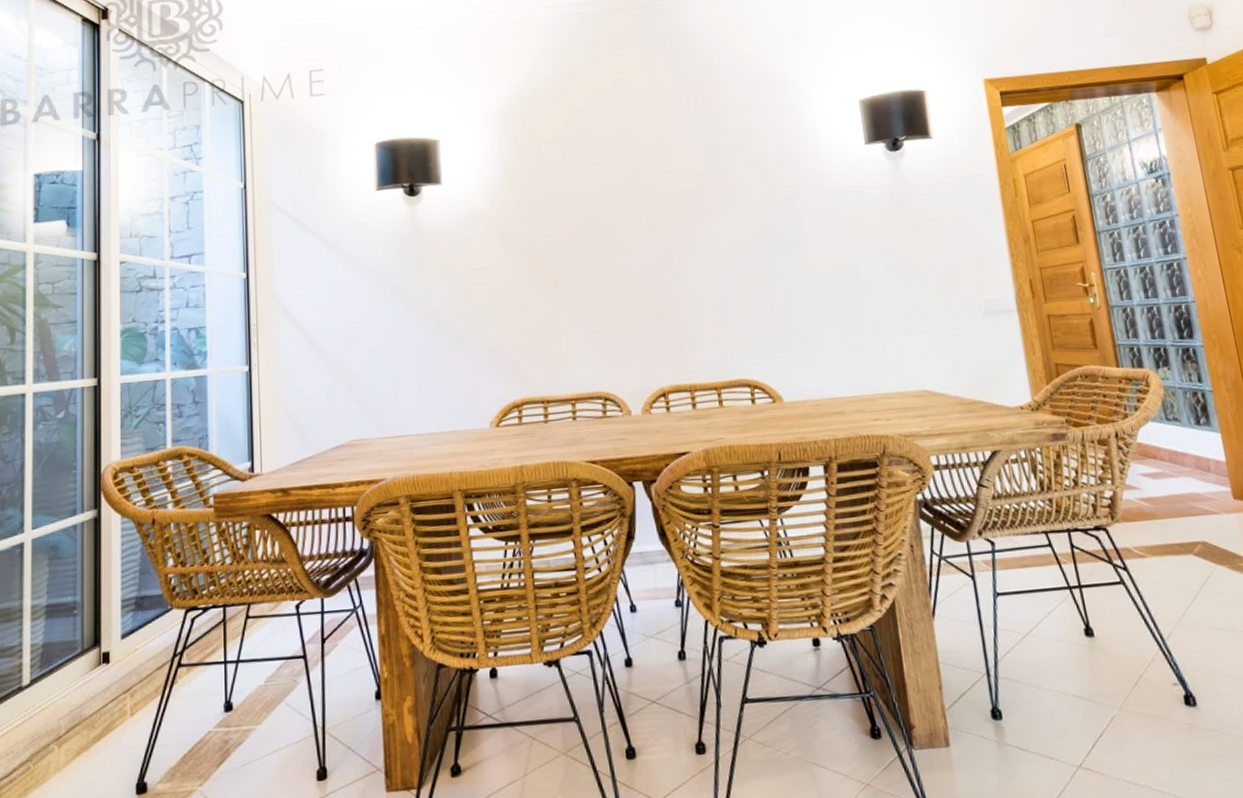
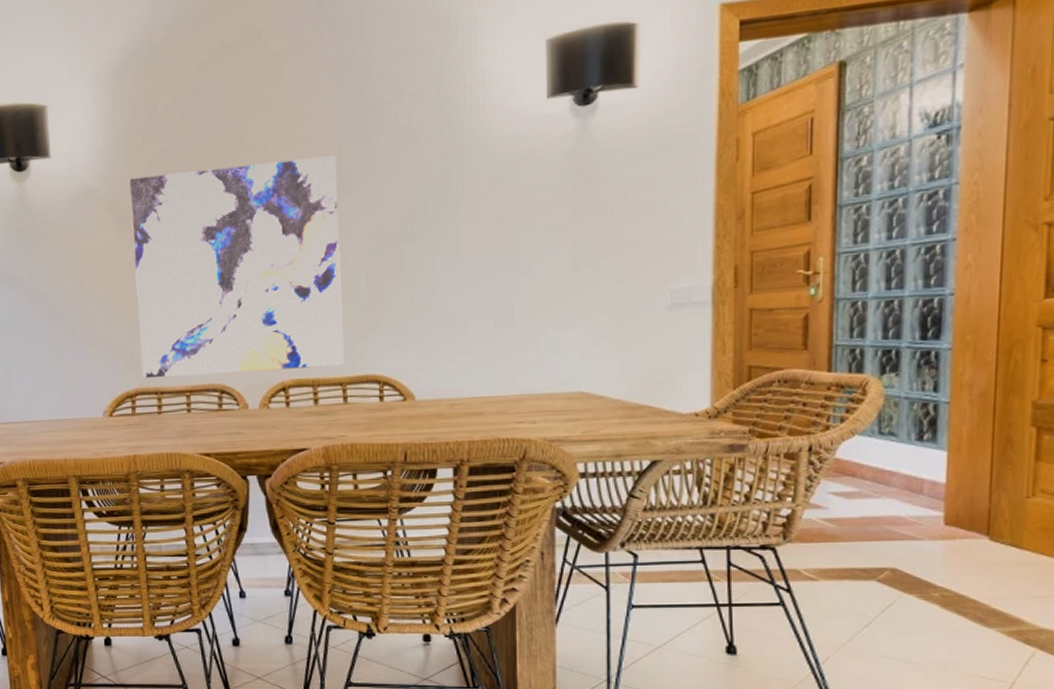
wall art: none [515,186,718,389] -> present [129,155,345,379]

